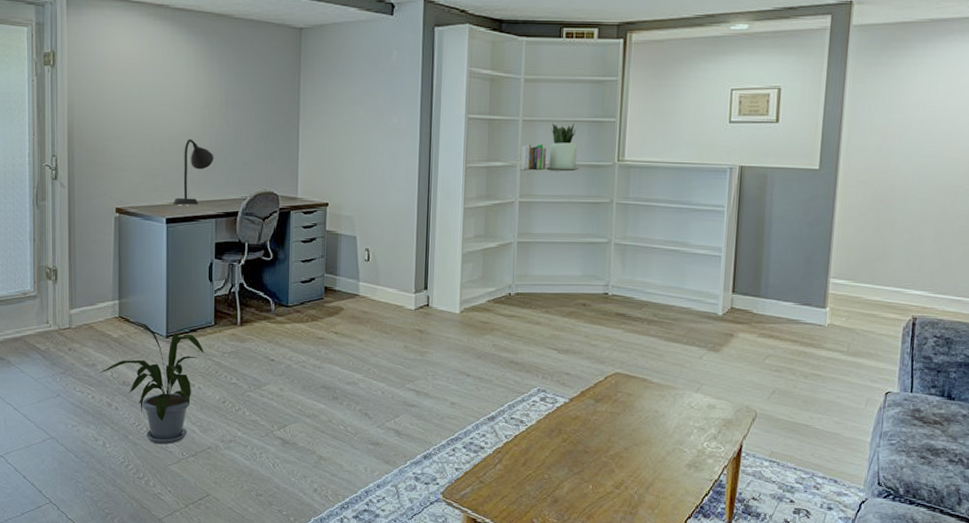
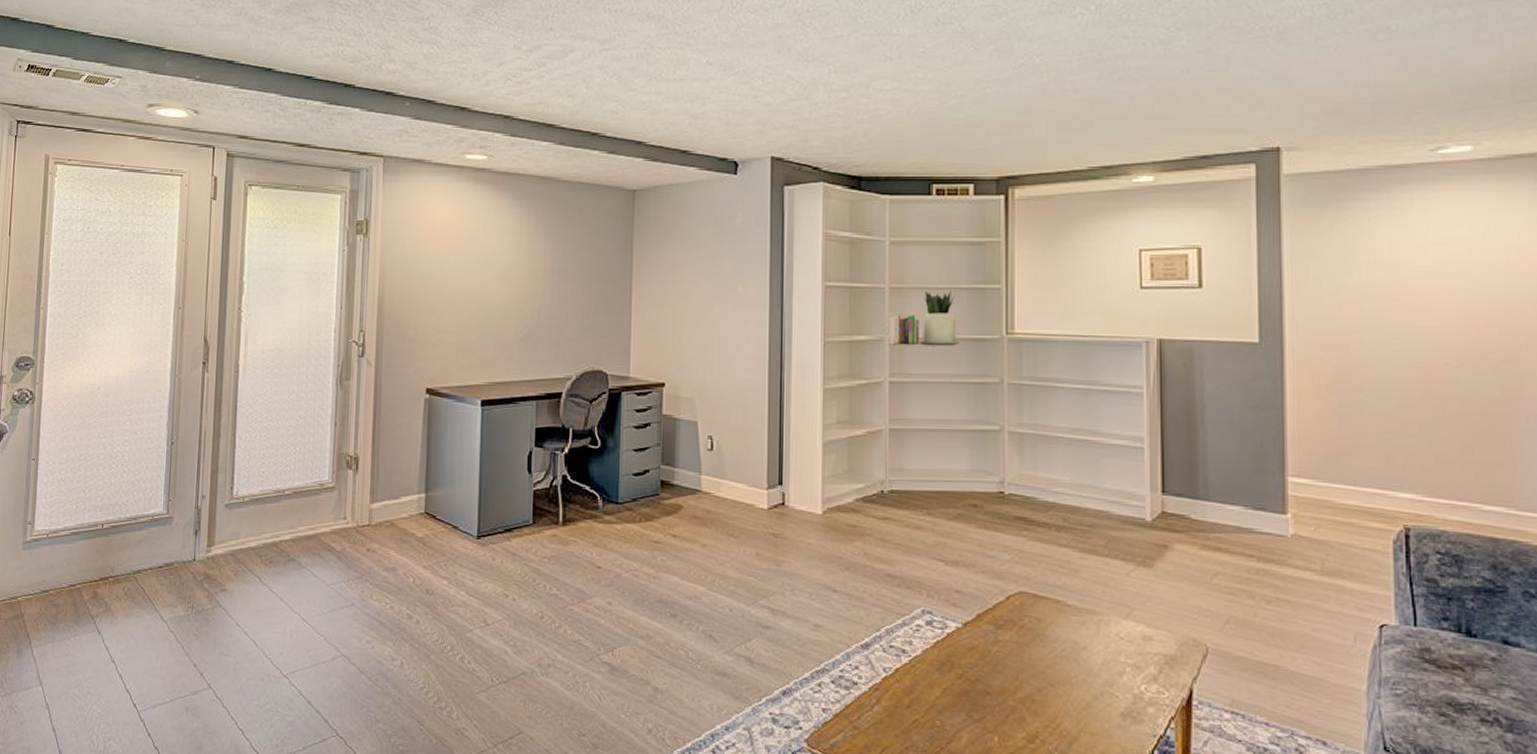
house plant: present [100,320,204,445] -> none [401,517,520,668]
desk lamp: present [173,139,214,205] -> none [489,311,536,386]

